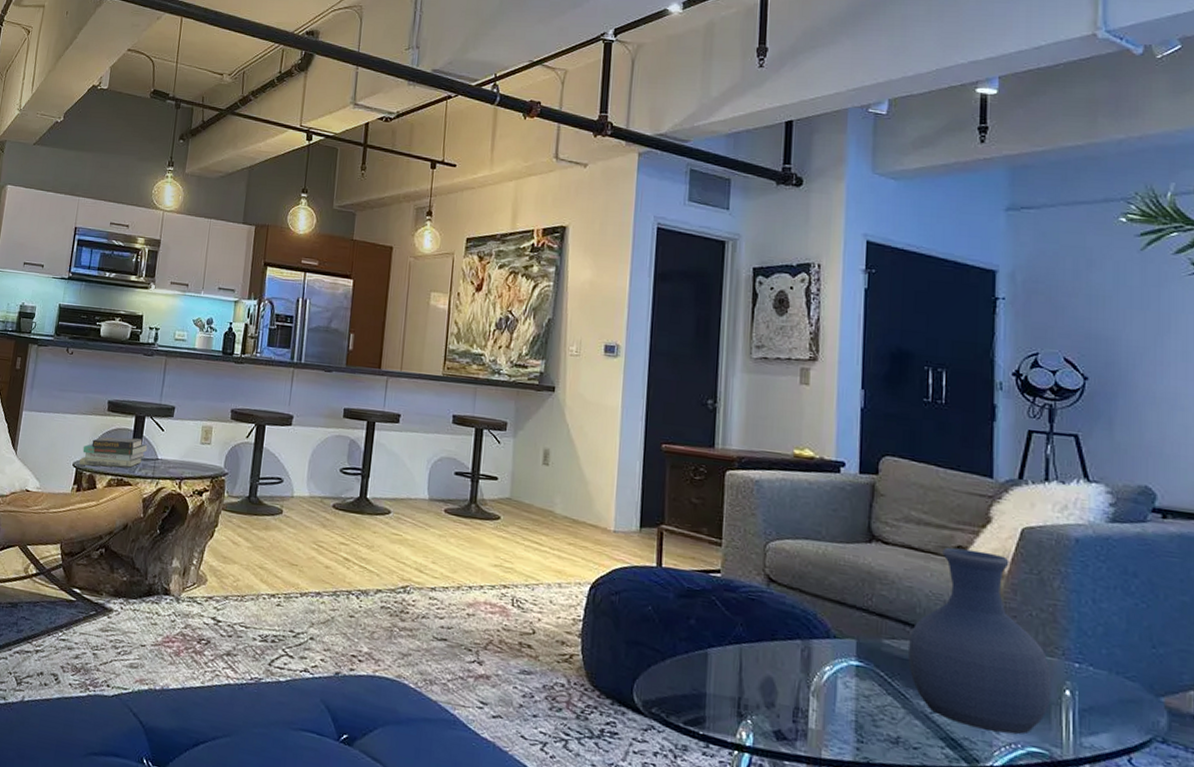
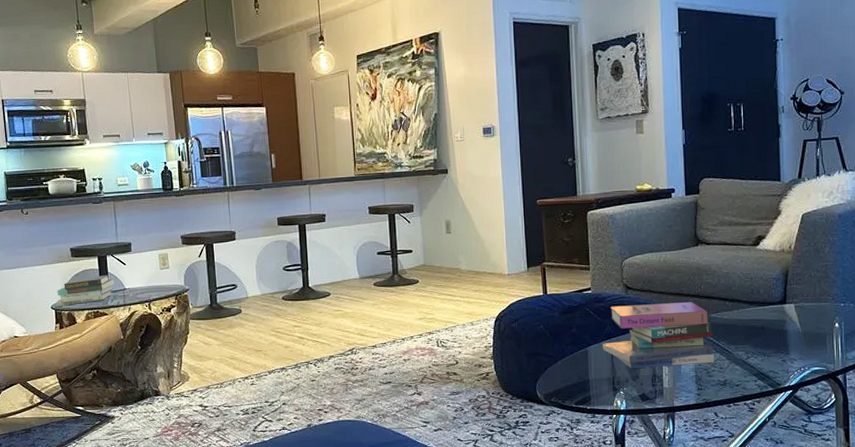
books: none [728,600,885,709] -> present [602,302,715,368]
vase: present [908,547,1052,734] -> none [729,236,826,362]

